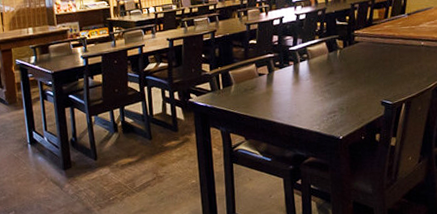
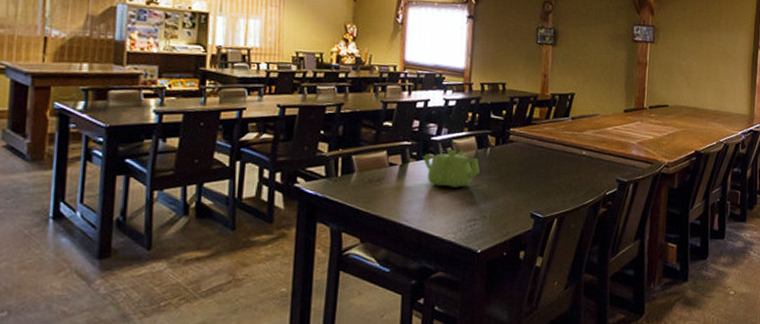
teapot: none [285,56,334,88] -> present [423,150,481,187]

